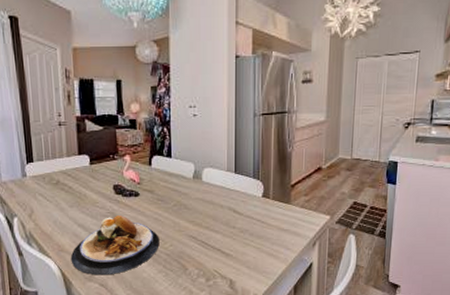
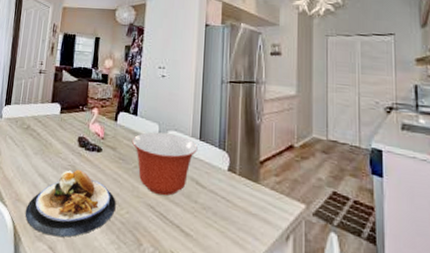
mixing bowl: none [168,171,233,227] -> present [131,131,198,196]

